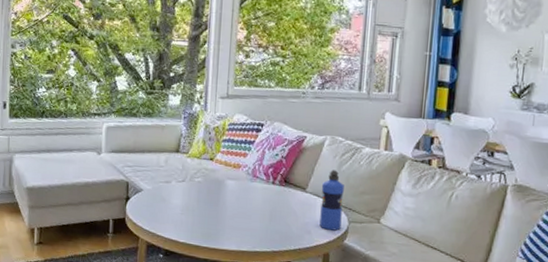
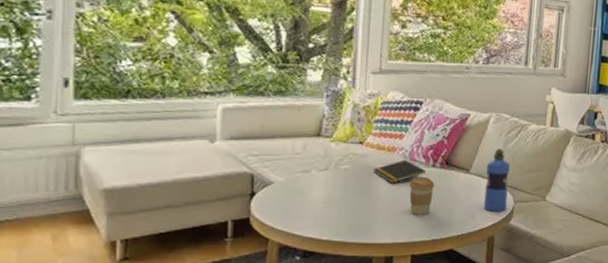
notepad: none [221,176,267,197] -> present [372,159,427,183]
coffee cup: none [251,192,275,228] -> present [409,177,435,215]

